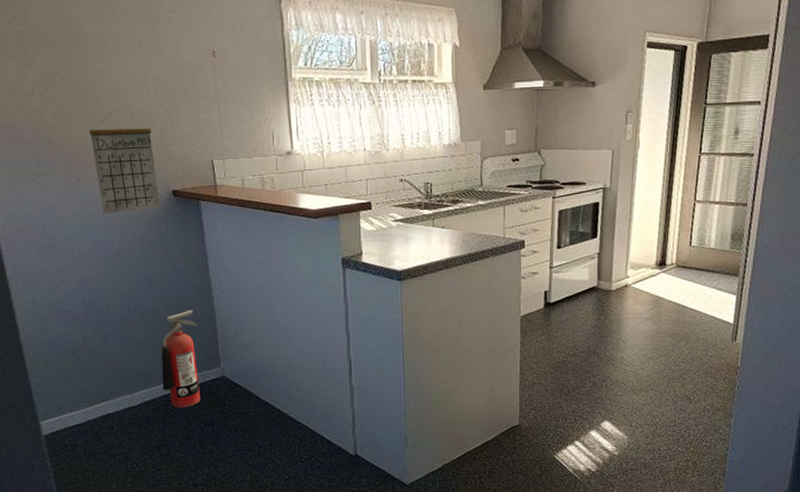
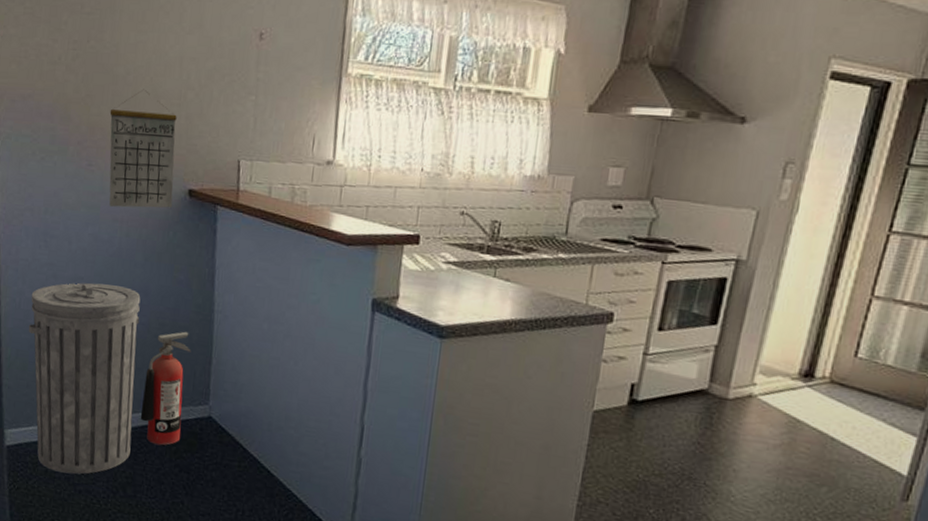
trash can: none [44,281,159,448] -> present [28,282,141,475]

